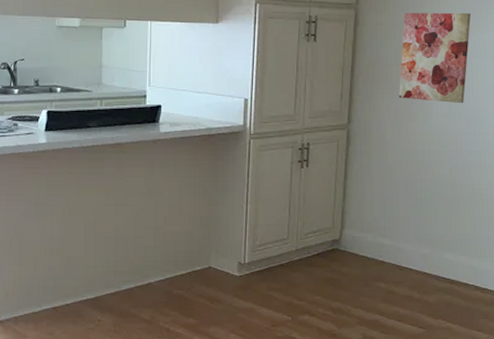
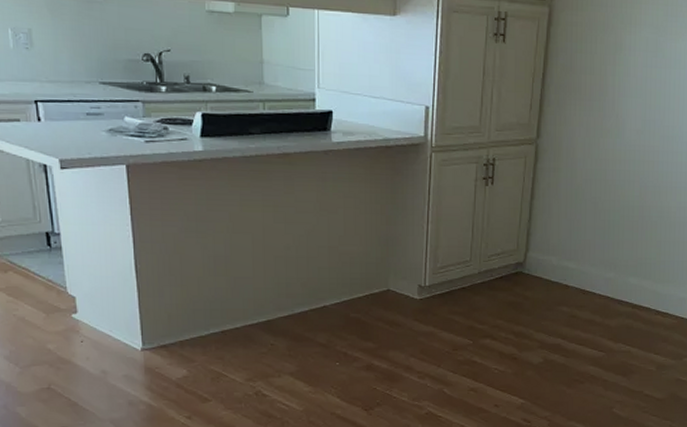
wall art: present [398,12,471,104] -> none [591,13,674,120]

